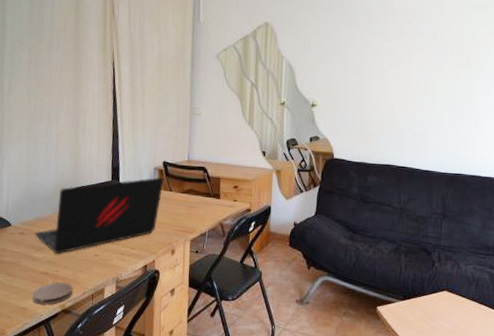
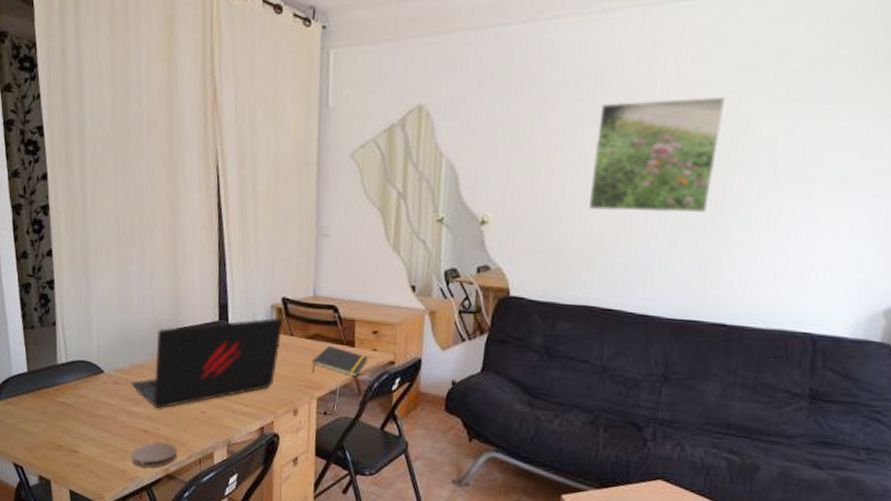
notepad: none [186,198,231,223] -> present [311,345,368,378]
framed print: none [386,23,469,100] -> present [589,96,725,213]

